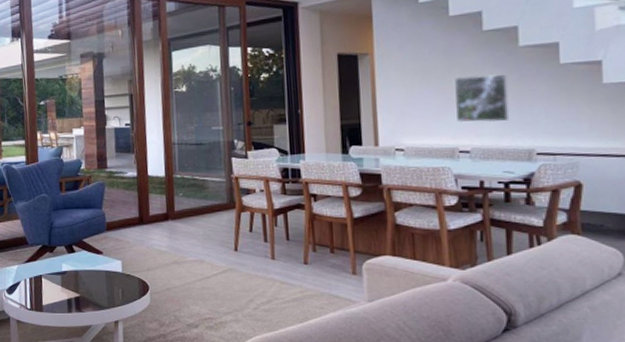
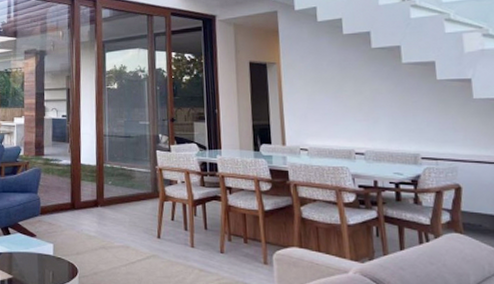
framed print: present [455,74,510,123] -> none [349,86,397,129]

